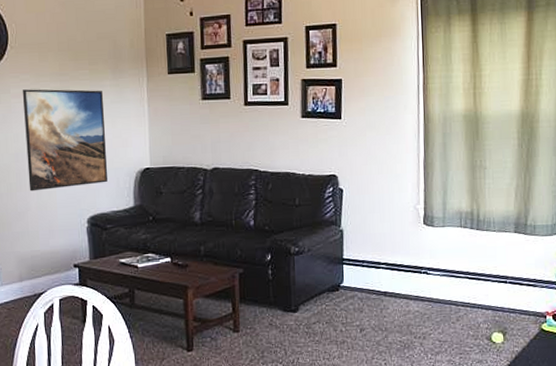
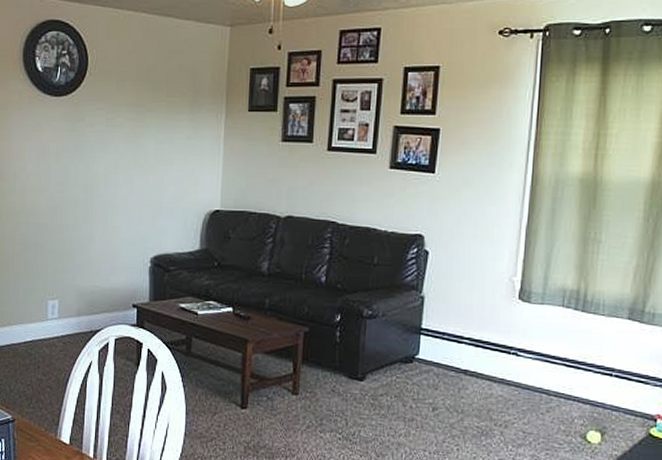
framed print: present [22,89,107,192] -> none [95,119,178,225]

